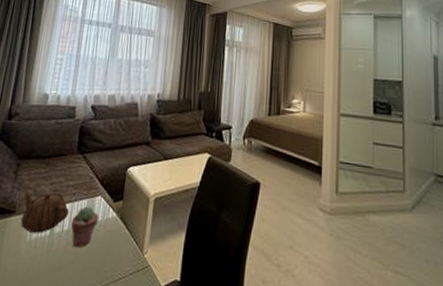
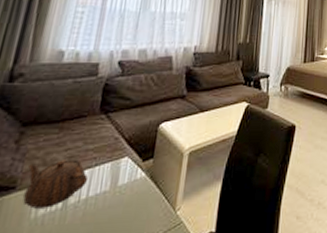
potted succulent: present [70,206,100,248] -> none [89,169,126,217]

